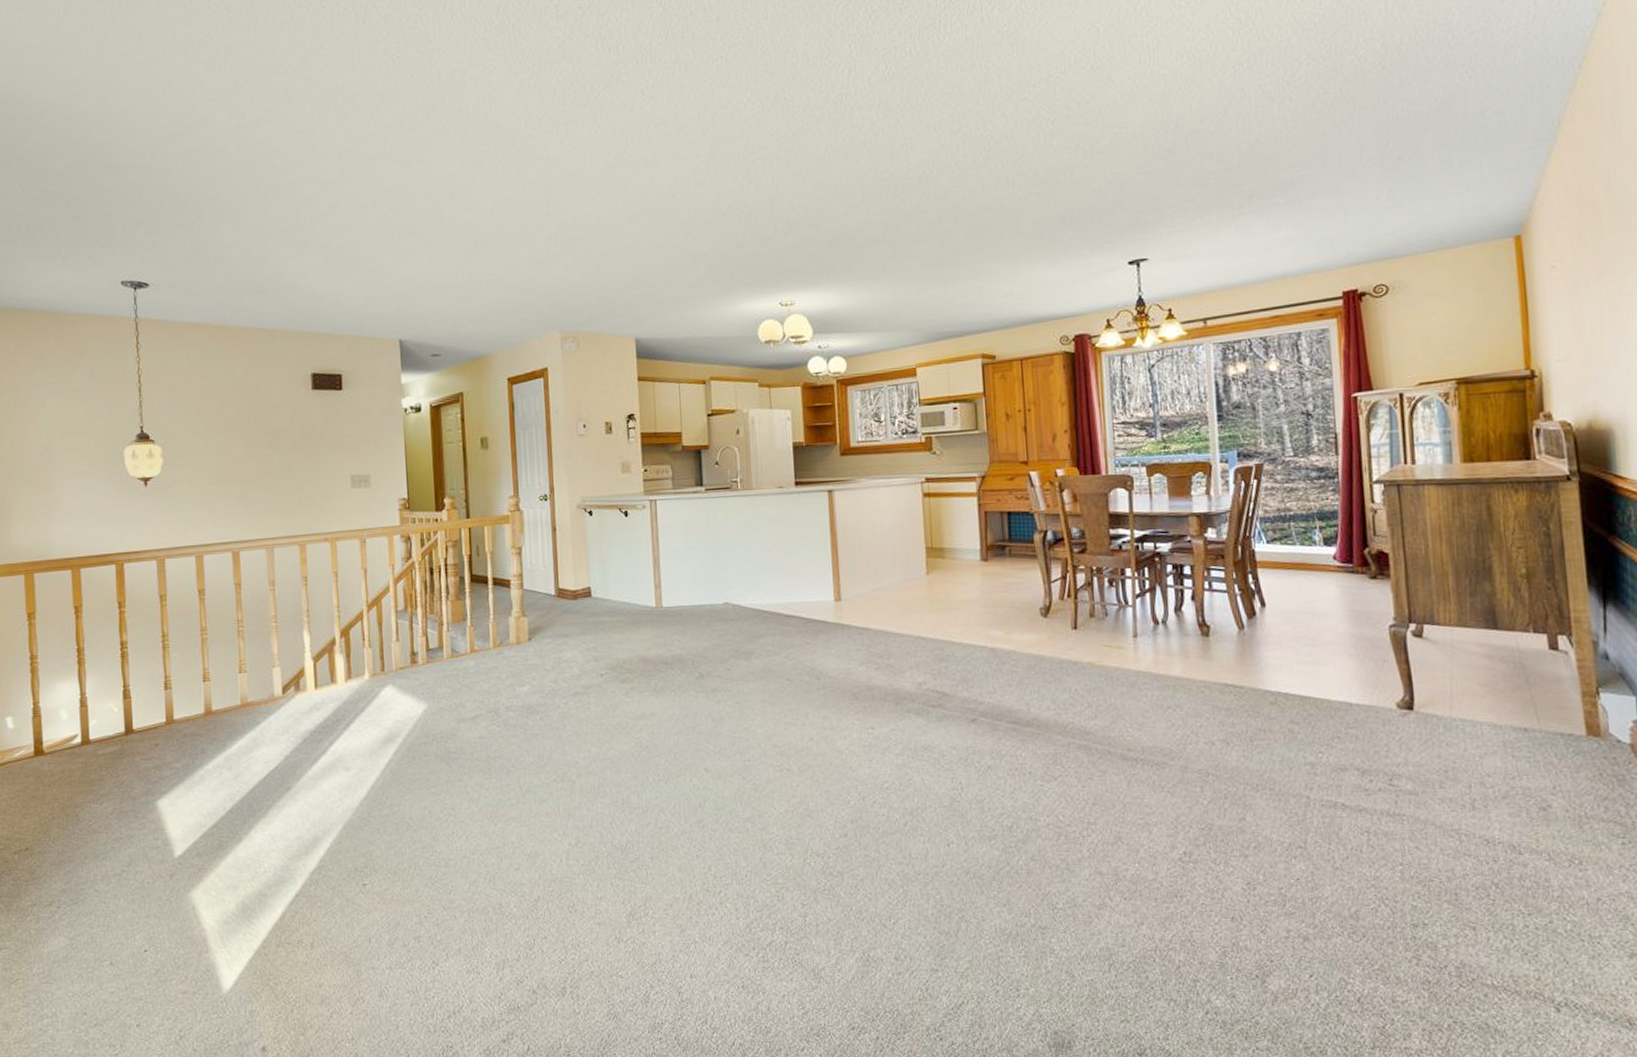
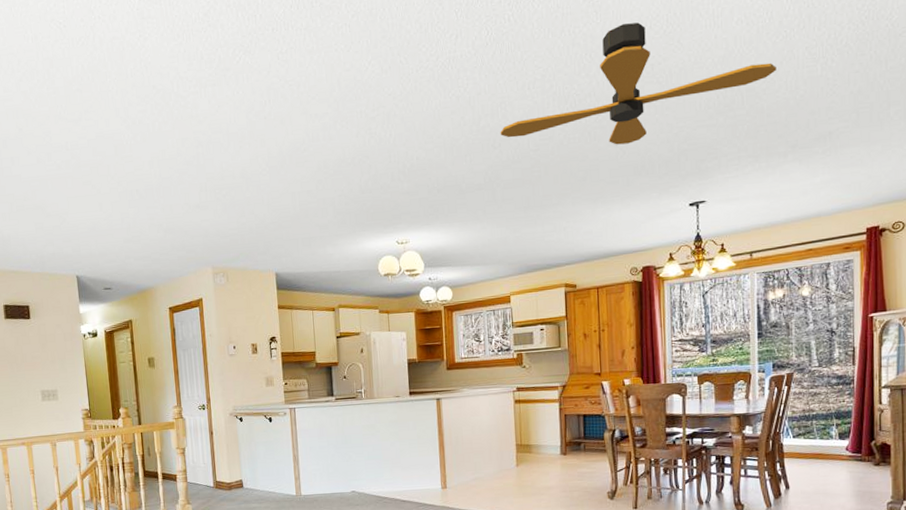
ceiling fan: none [901,56,1225,194] -> present [500,22,776,145]

